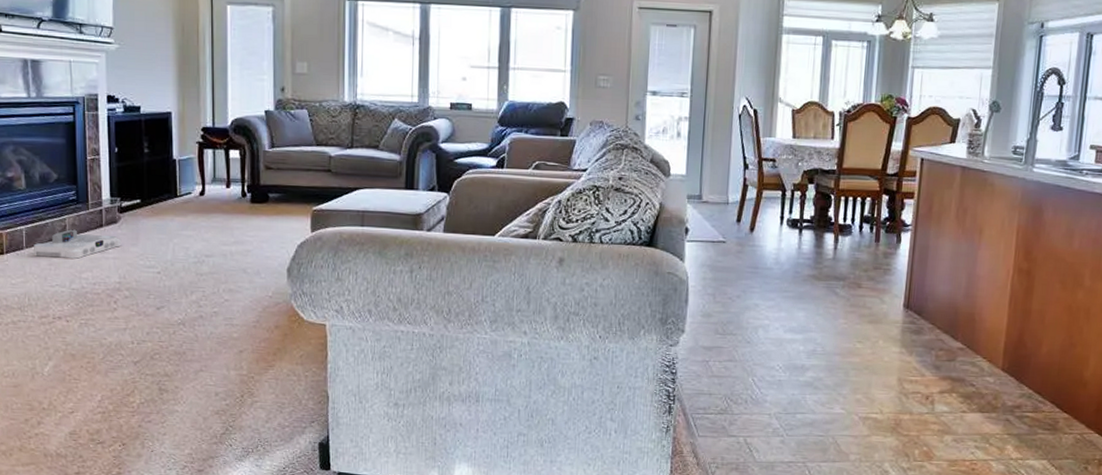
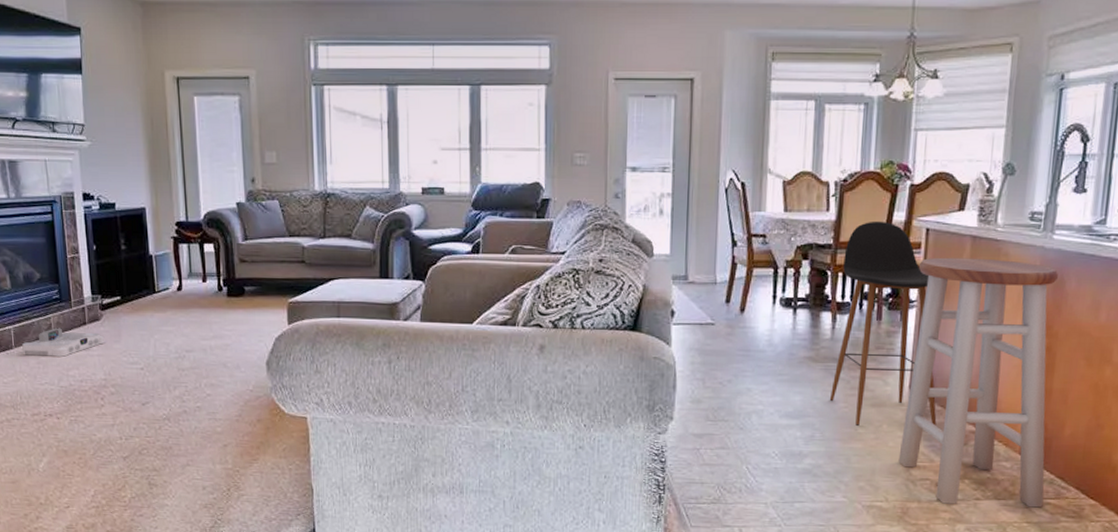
bar stool: none [830,149,928,342] -> present [829,221,937,427]
bar stool: none [892,185,1037,421] -> present [898,257,1058,508]

